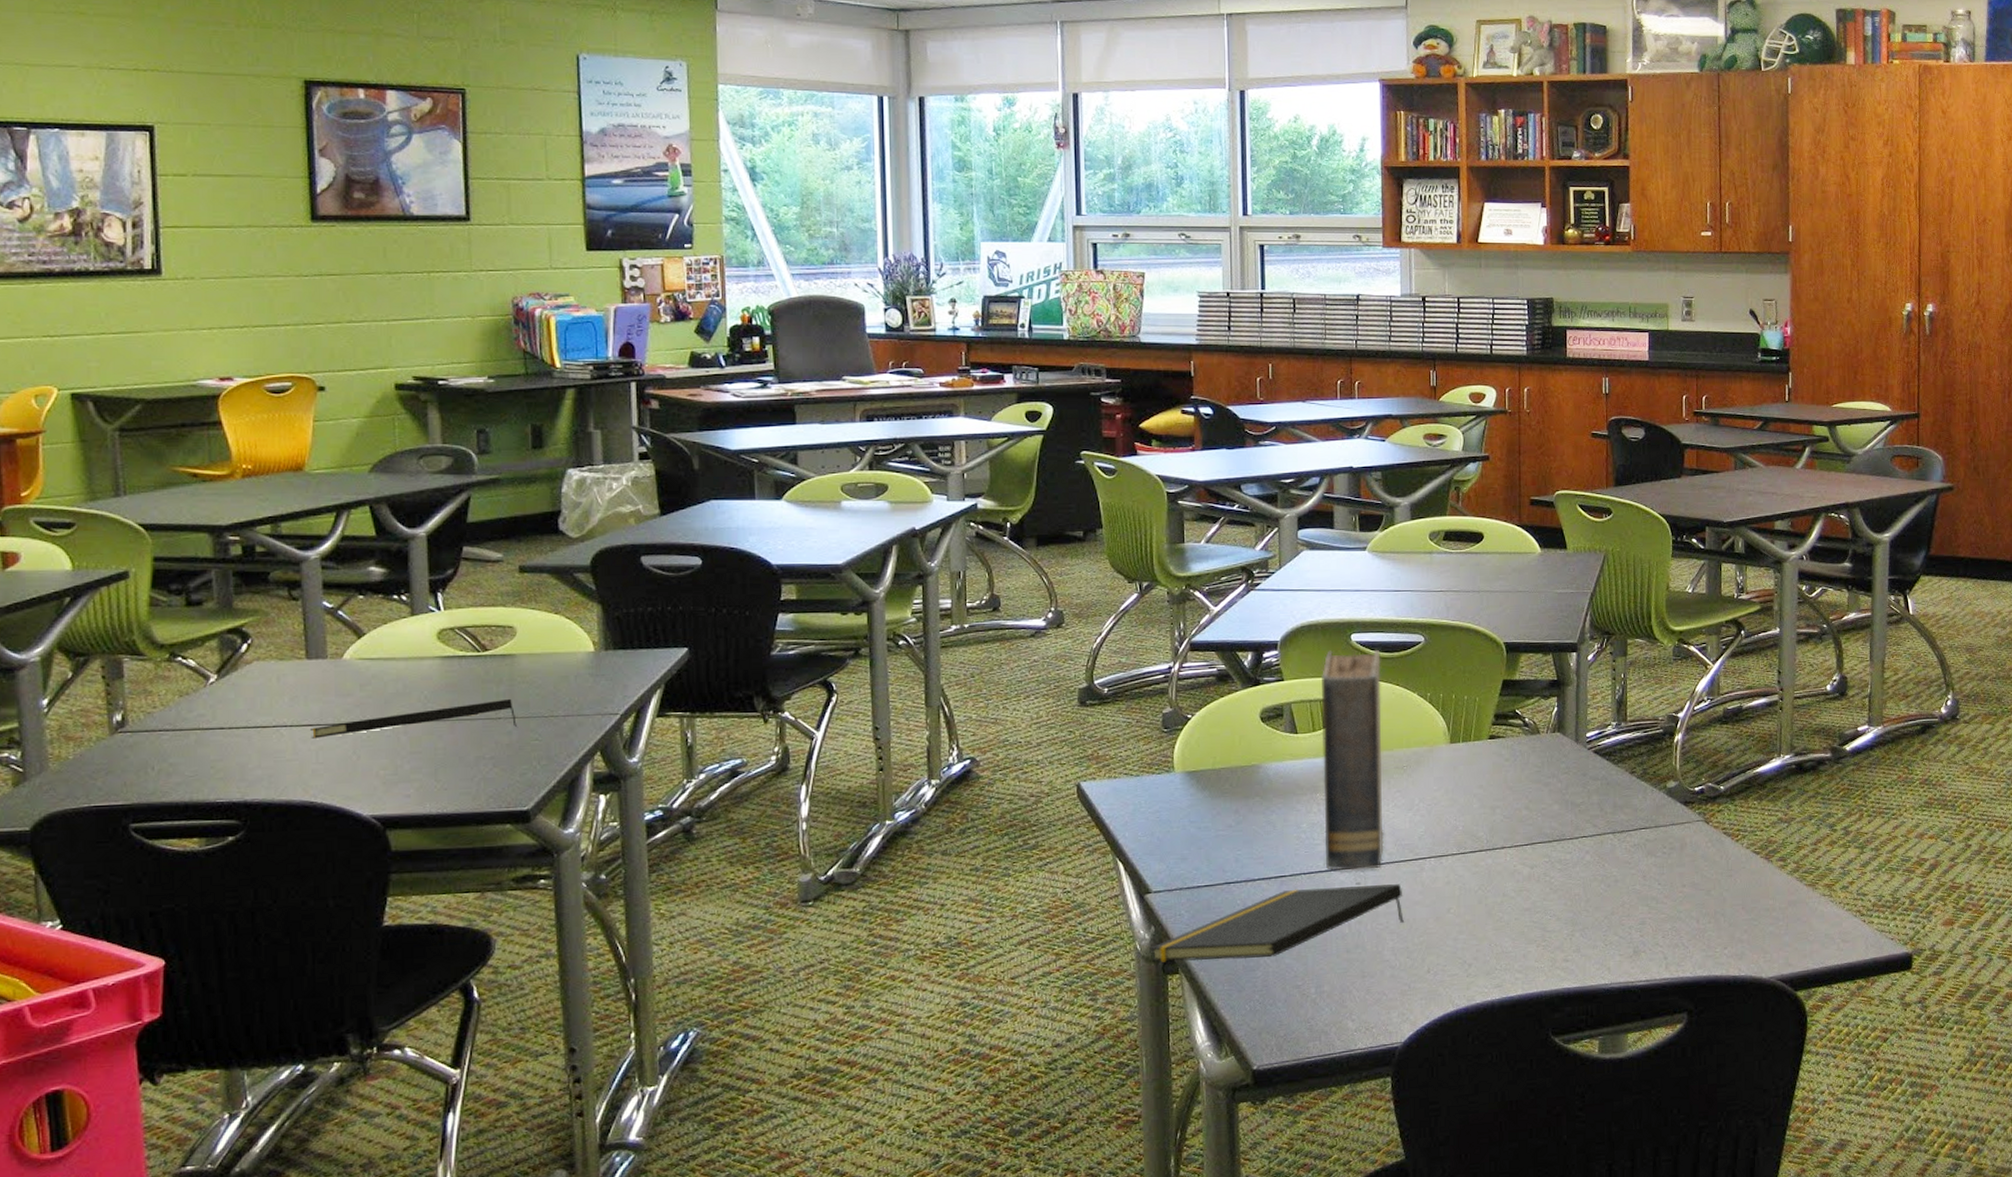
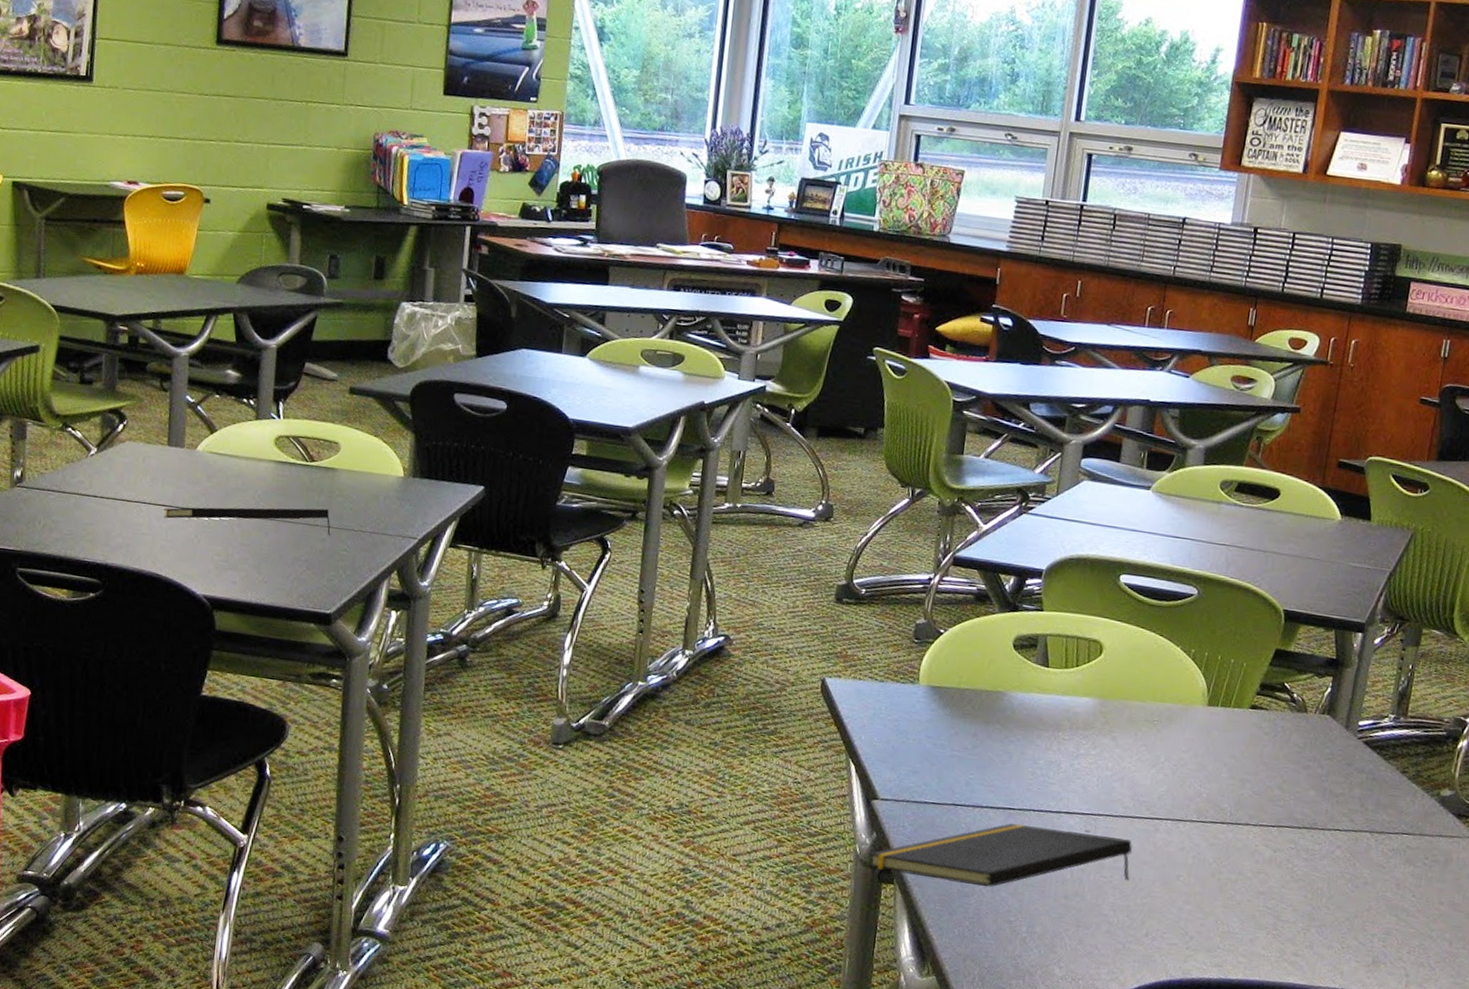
book: present [1321,650,1384,871] -> none [1057,588,1149,819]

